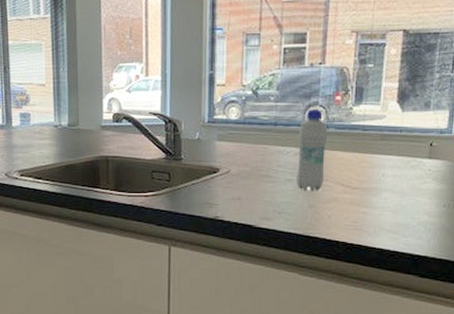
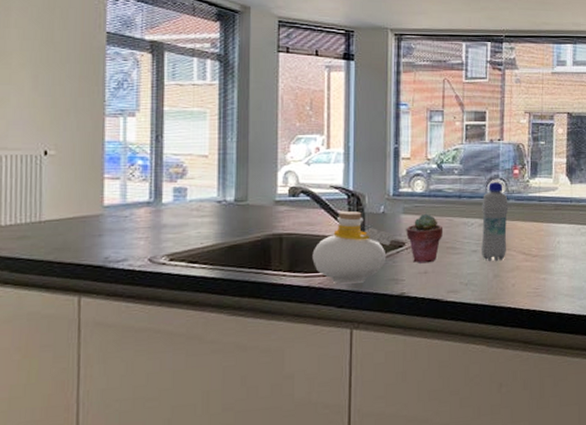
bottle: none [134,136,209,205] -> present [312,210,394,284]
potted succulent: none [220,140,258,190] -> present [406,213,444,264]

